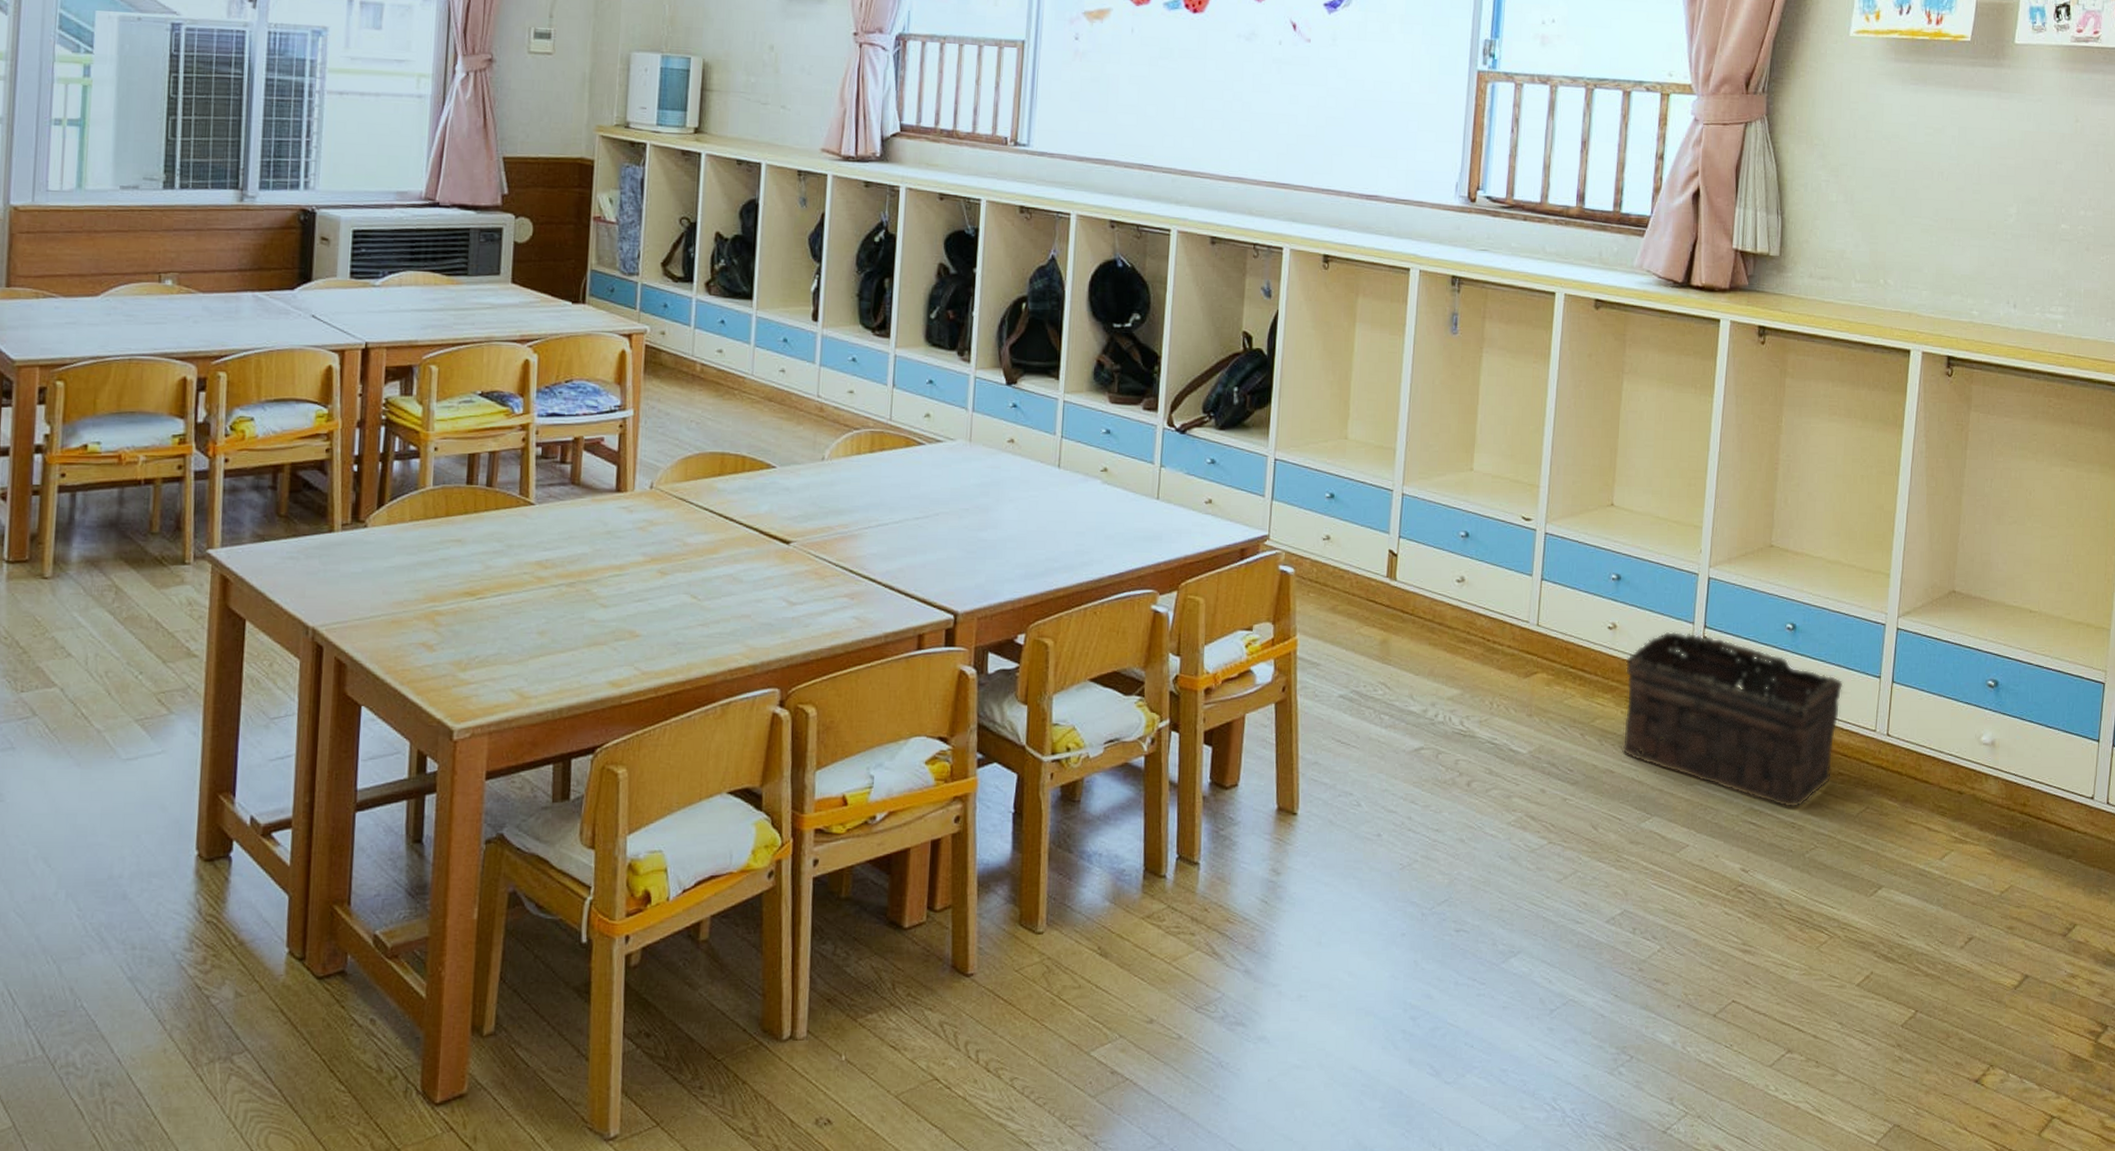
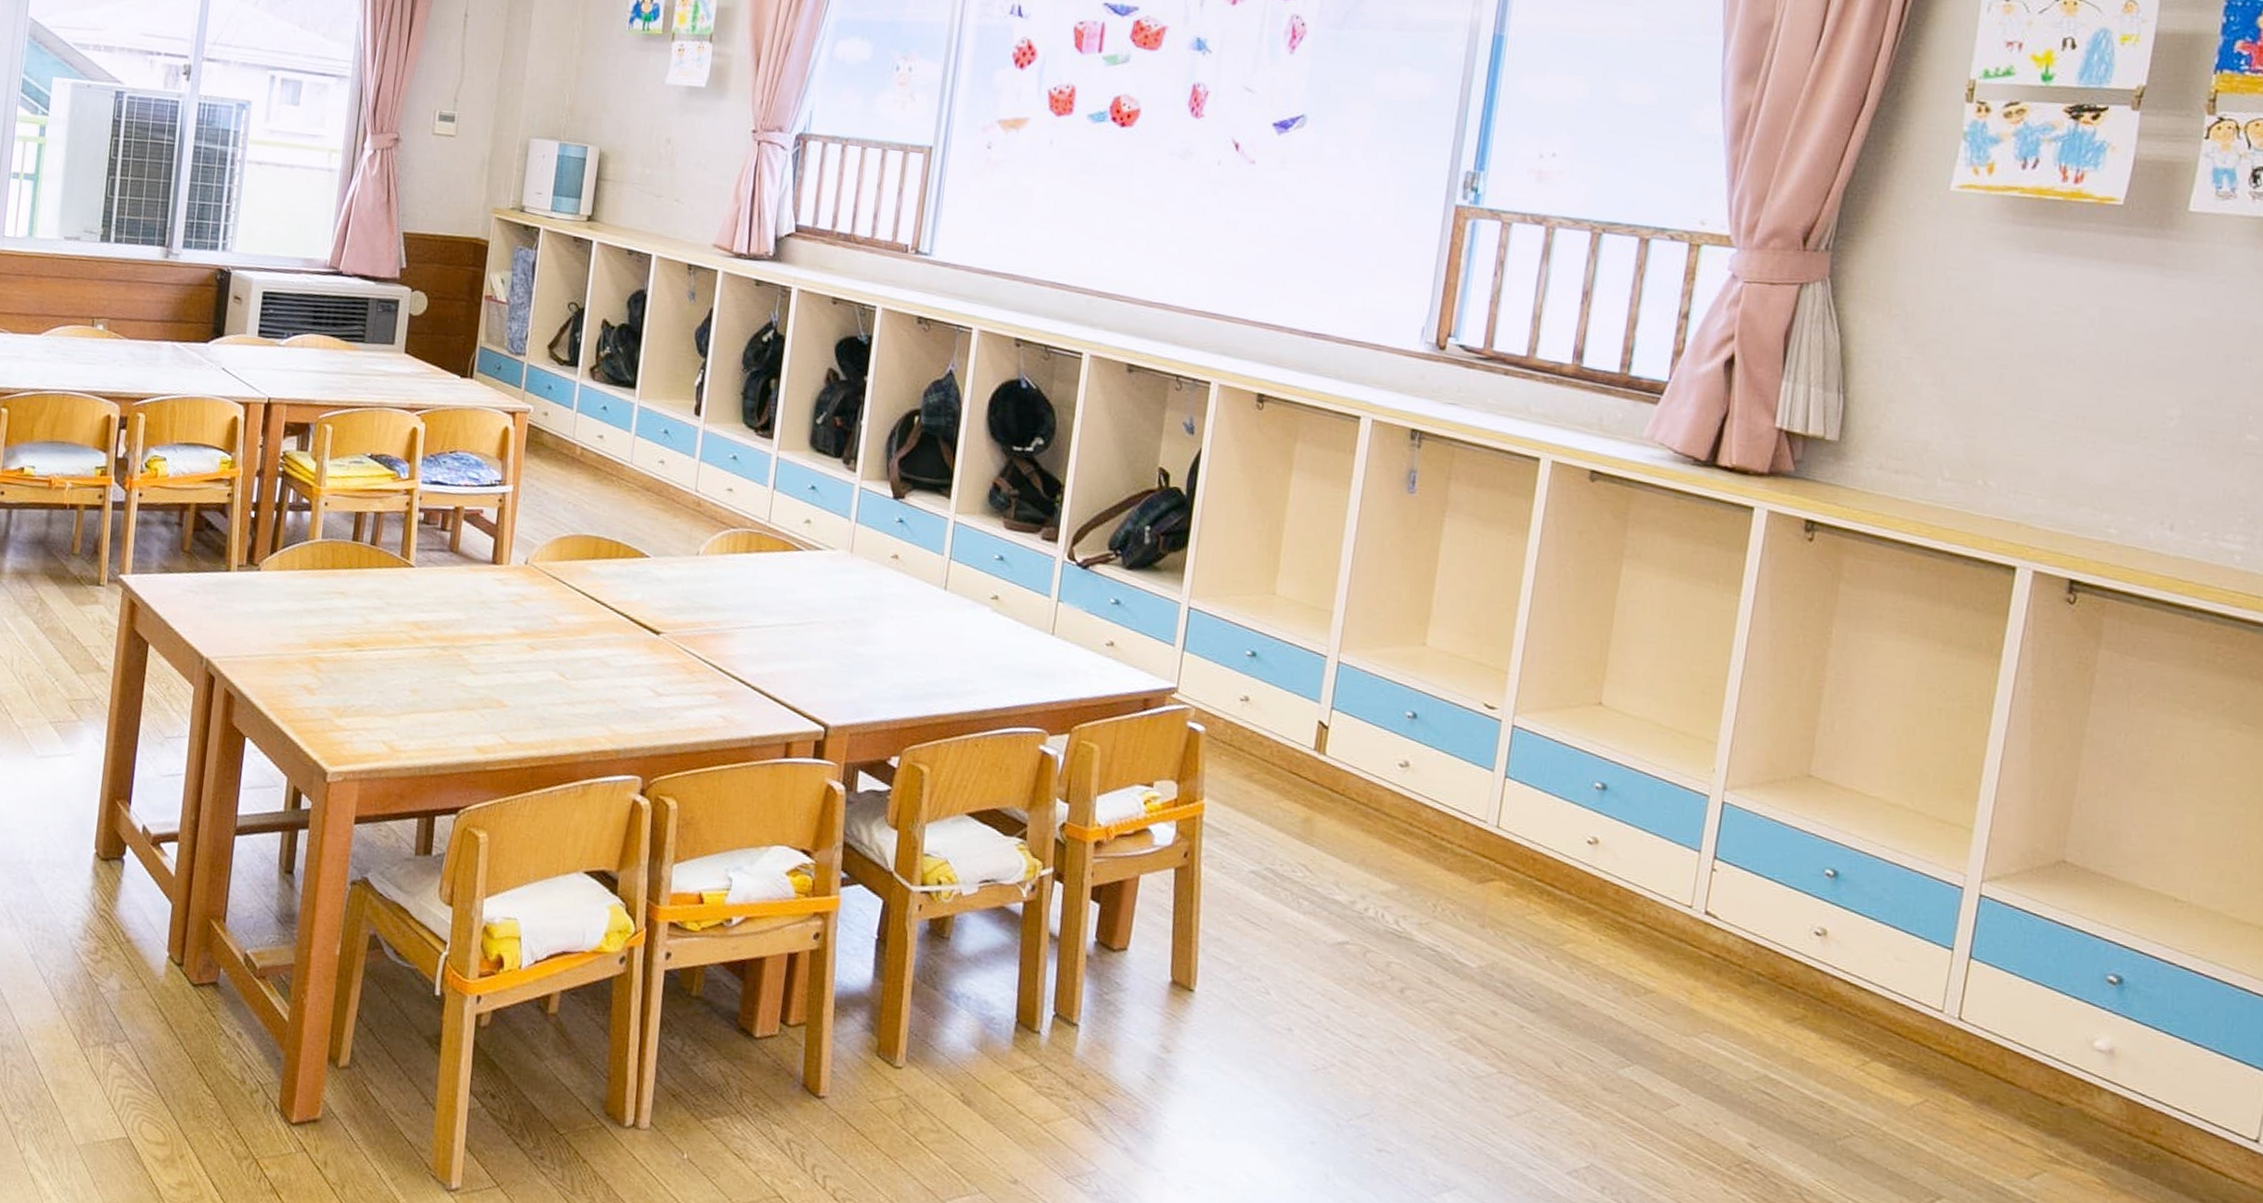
basket: present [1621,631,1844,808] -> none [1597,856,1901,1085]

